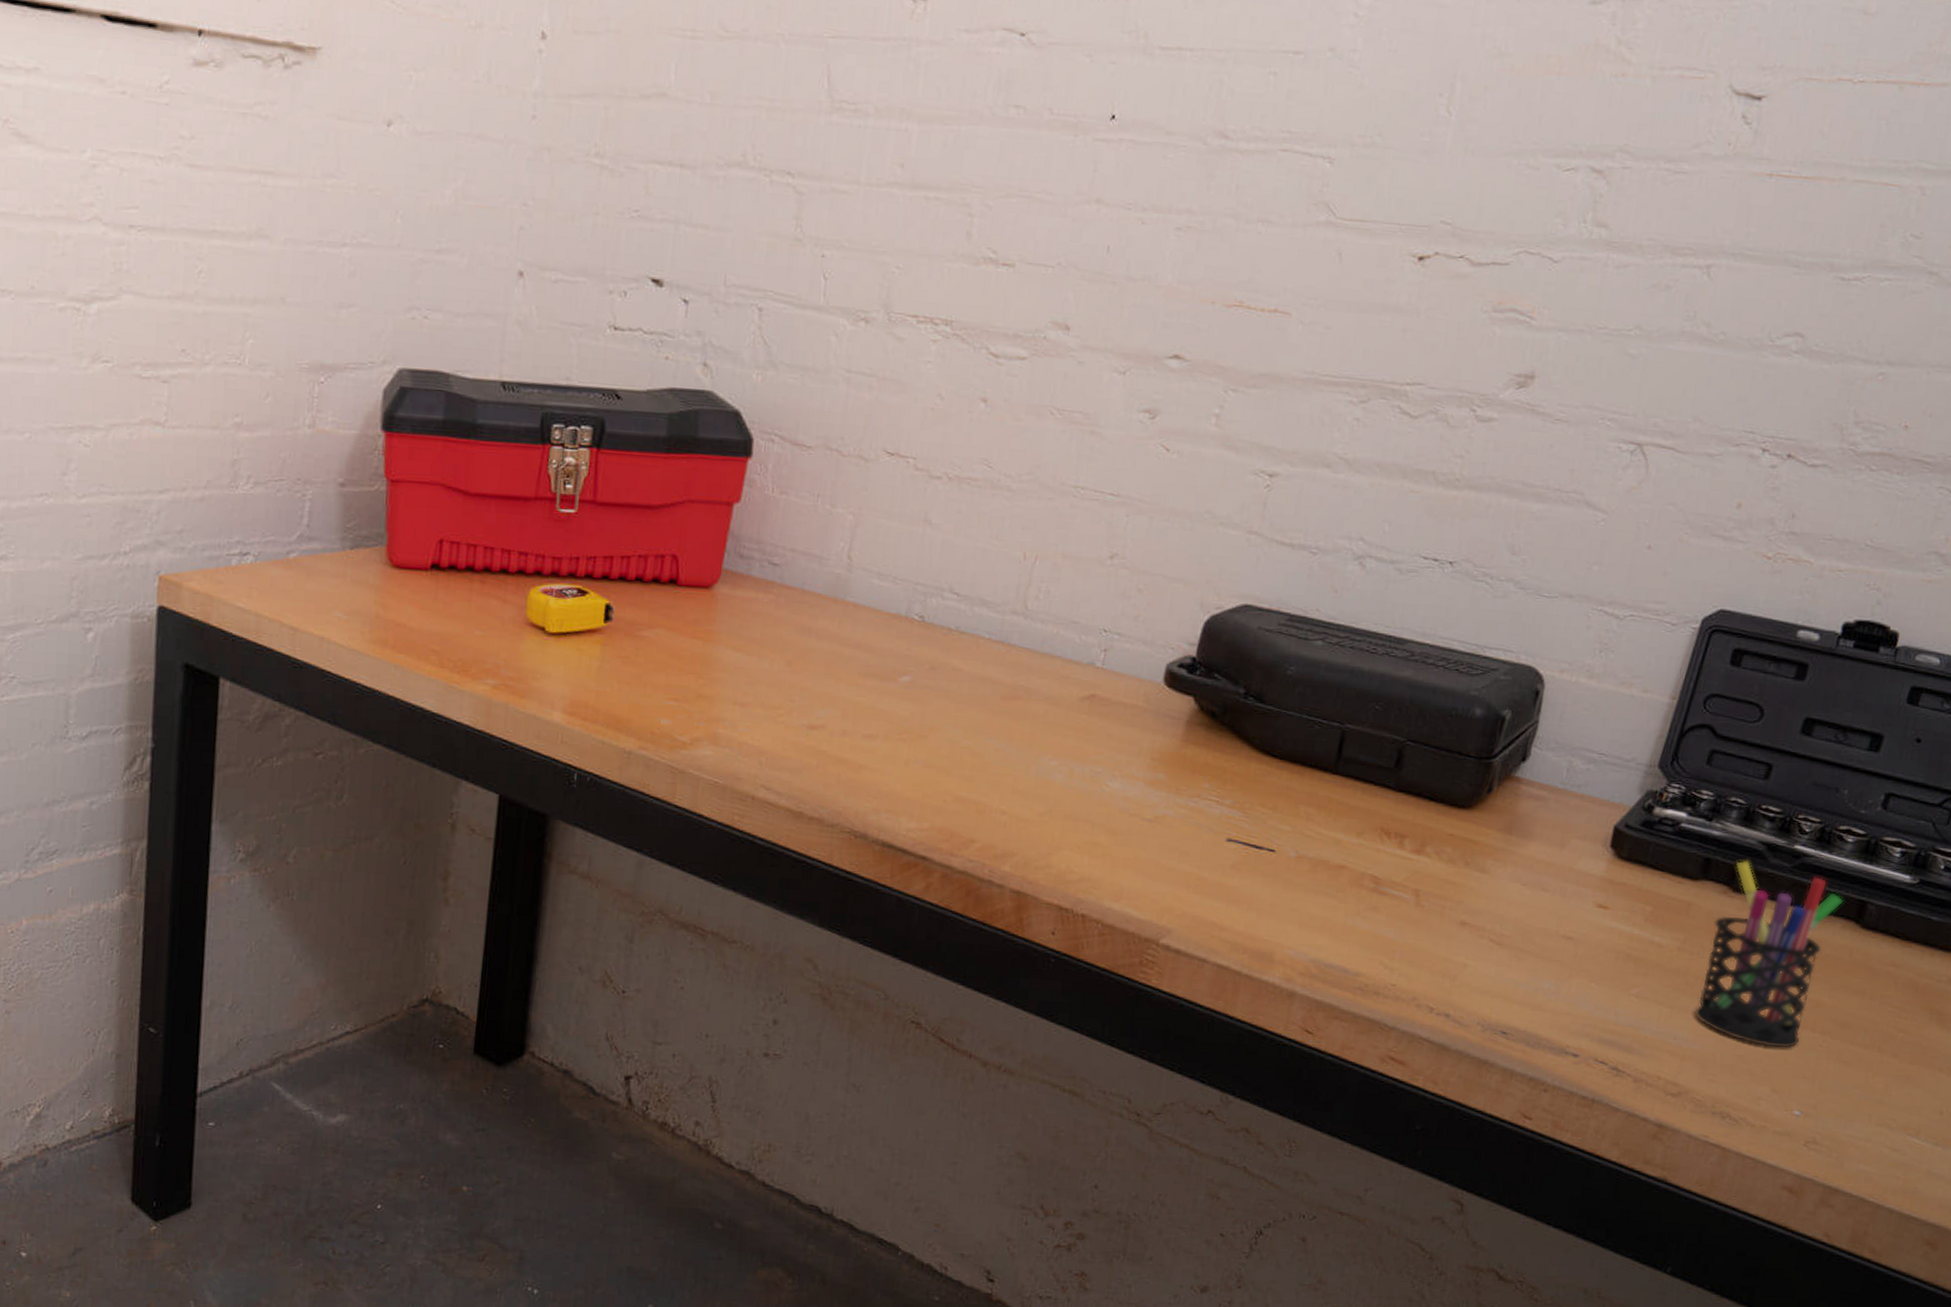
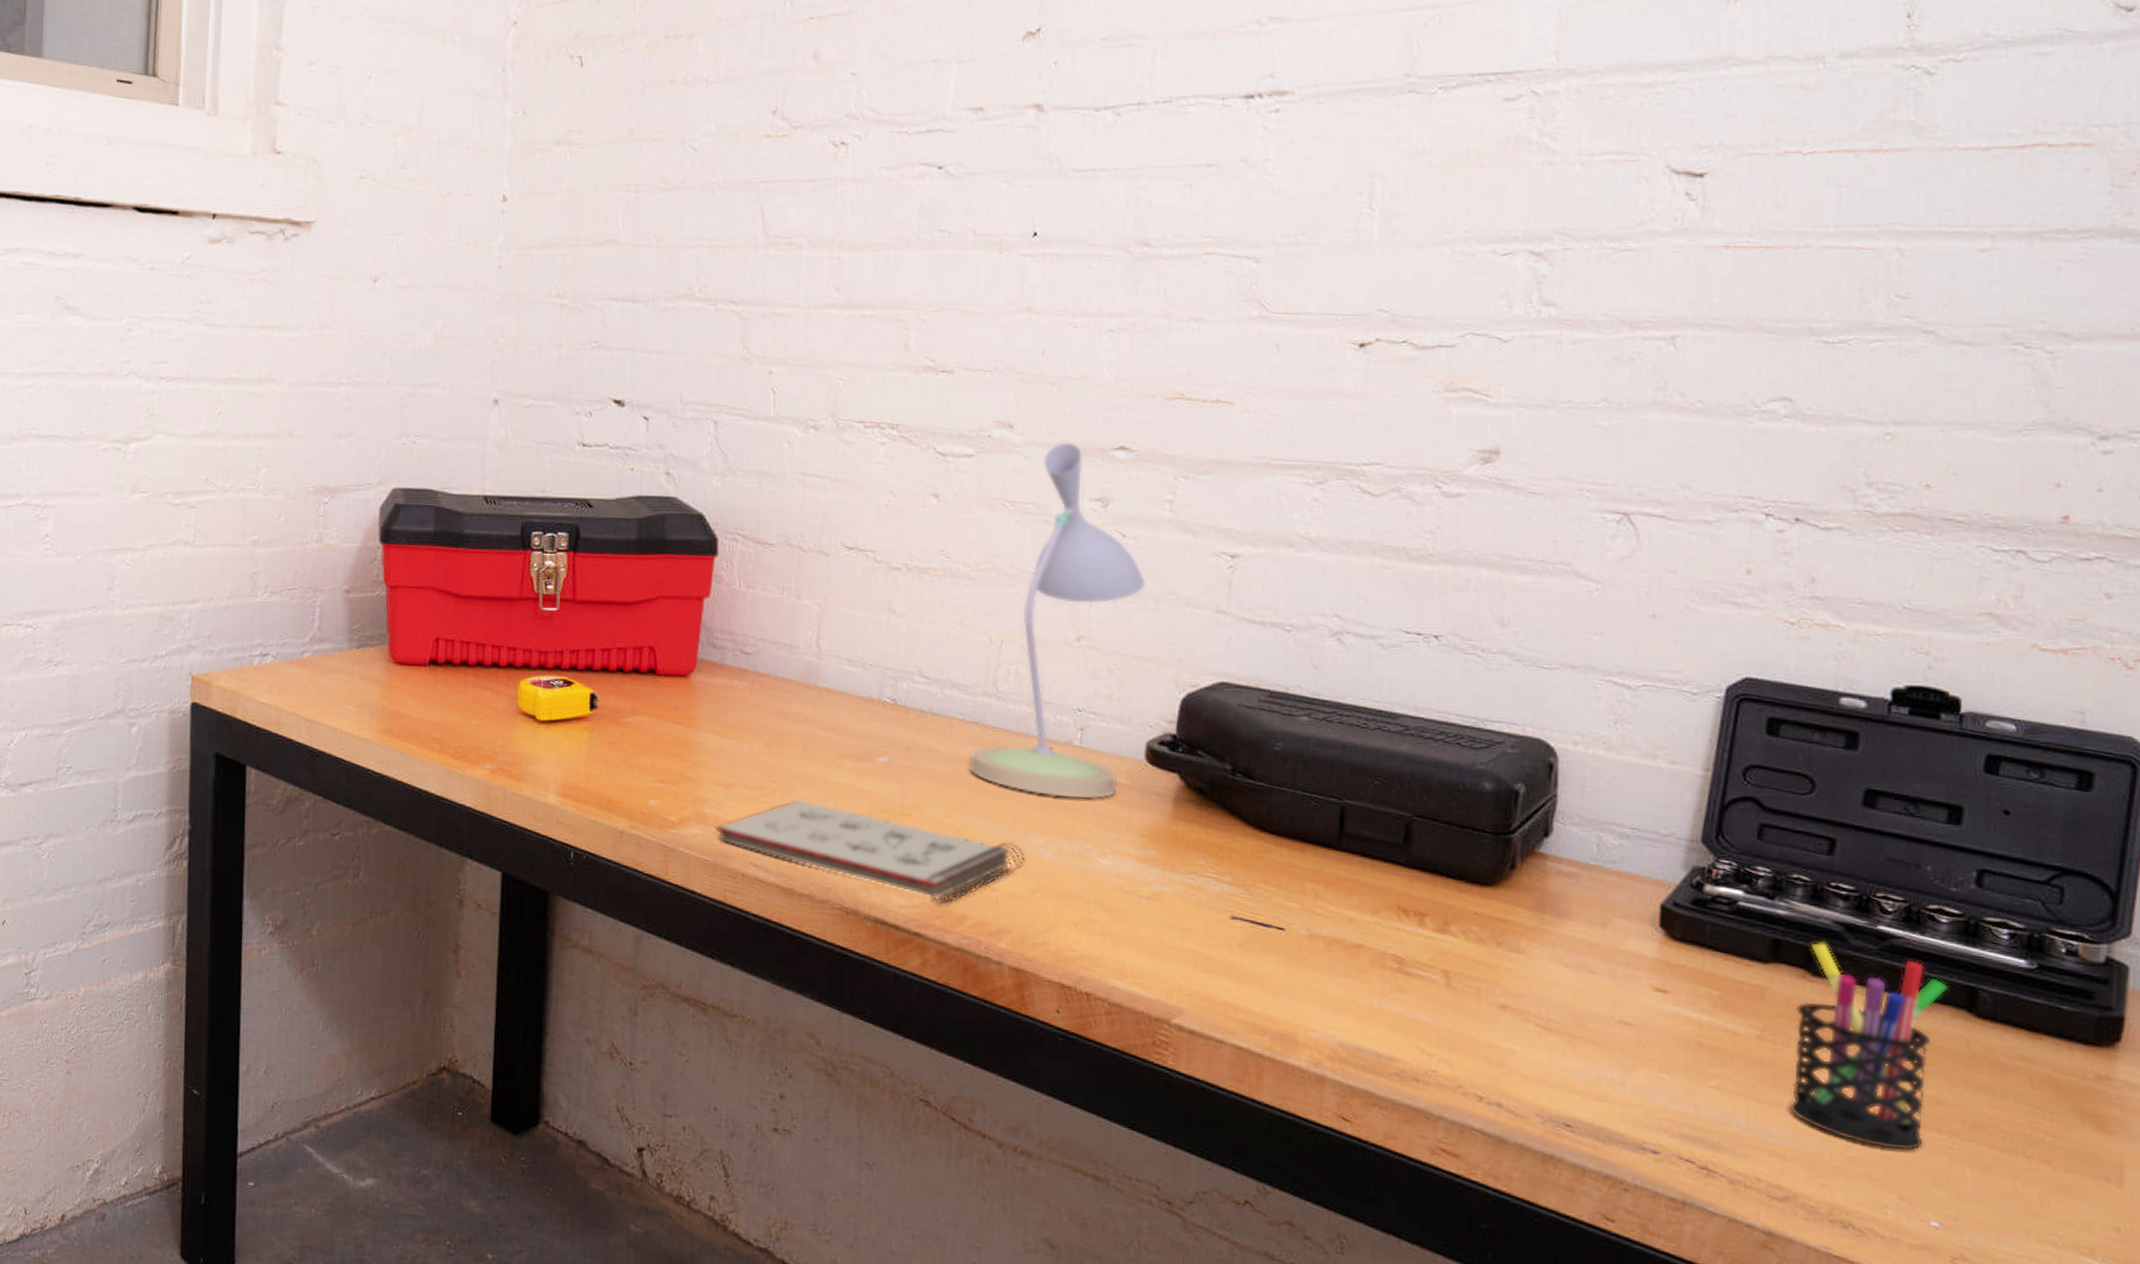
notepad: none [728,719,1037,829] -> present [716,799,1025,906]
desk lamp: none [990,348,1184,722] -> present [969,442,1146,799]

